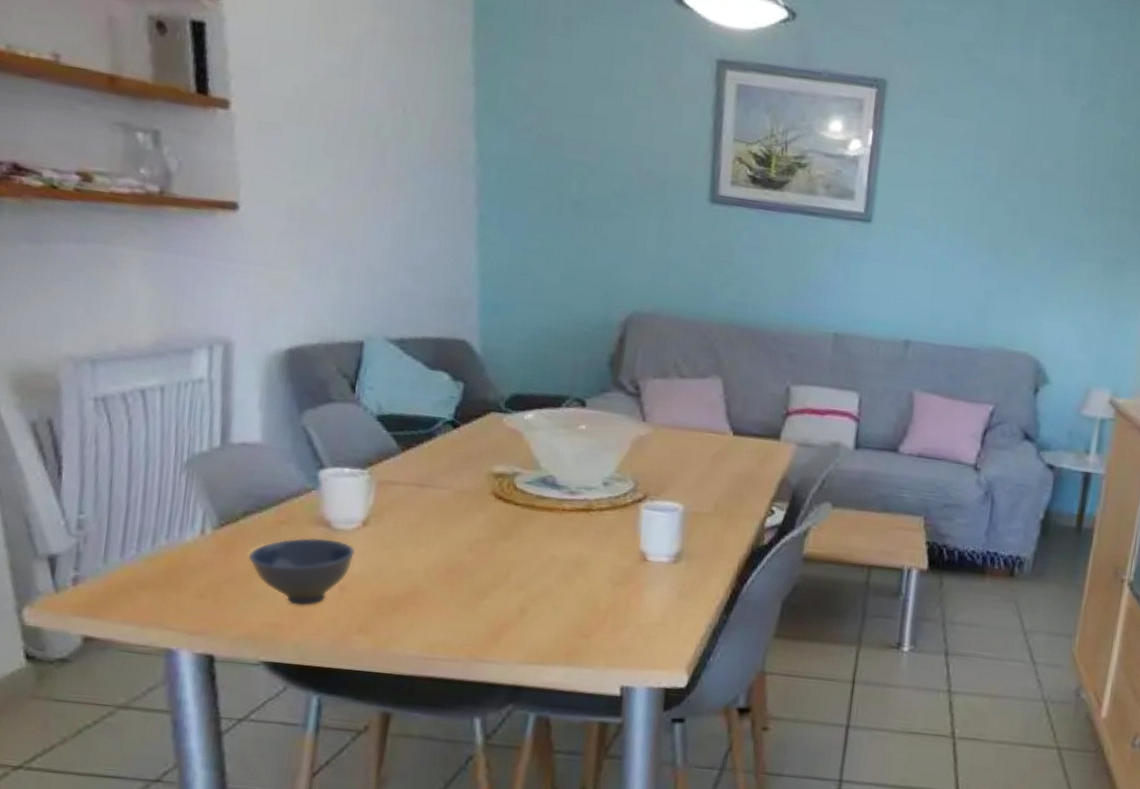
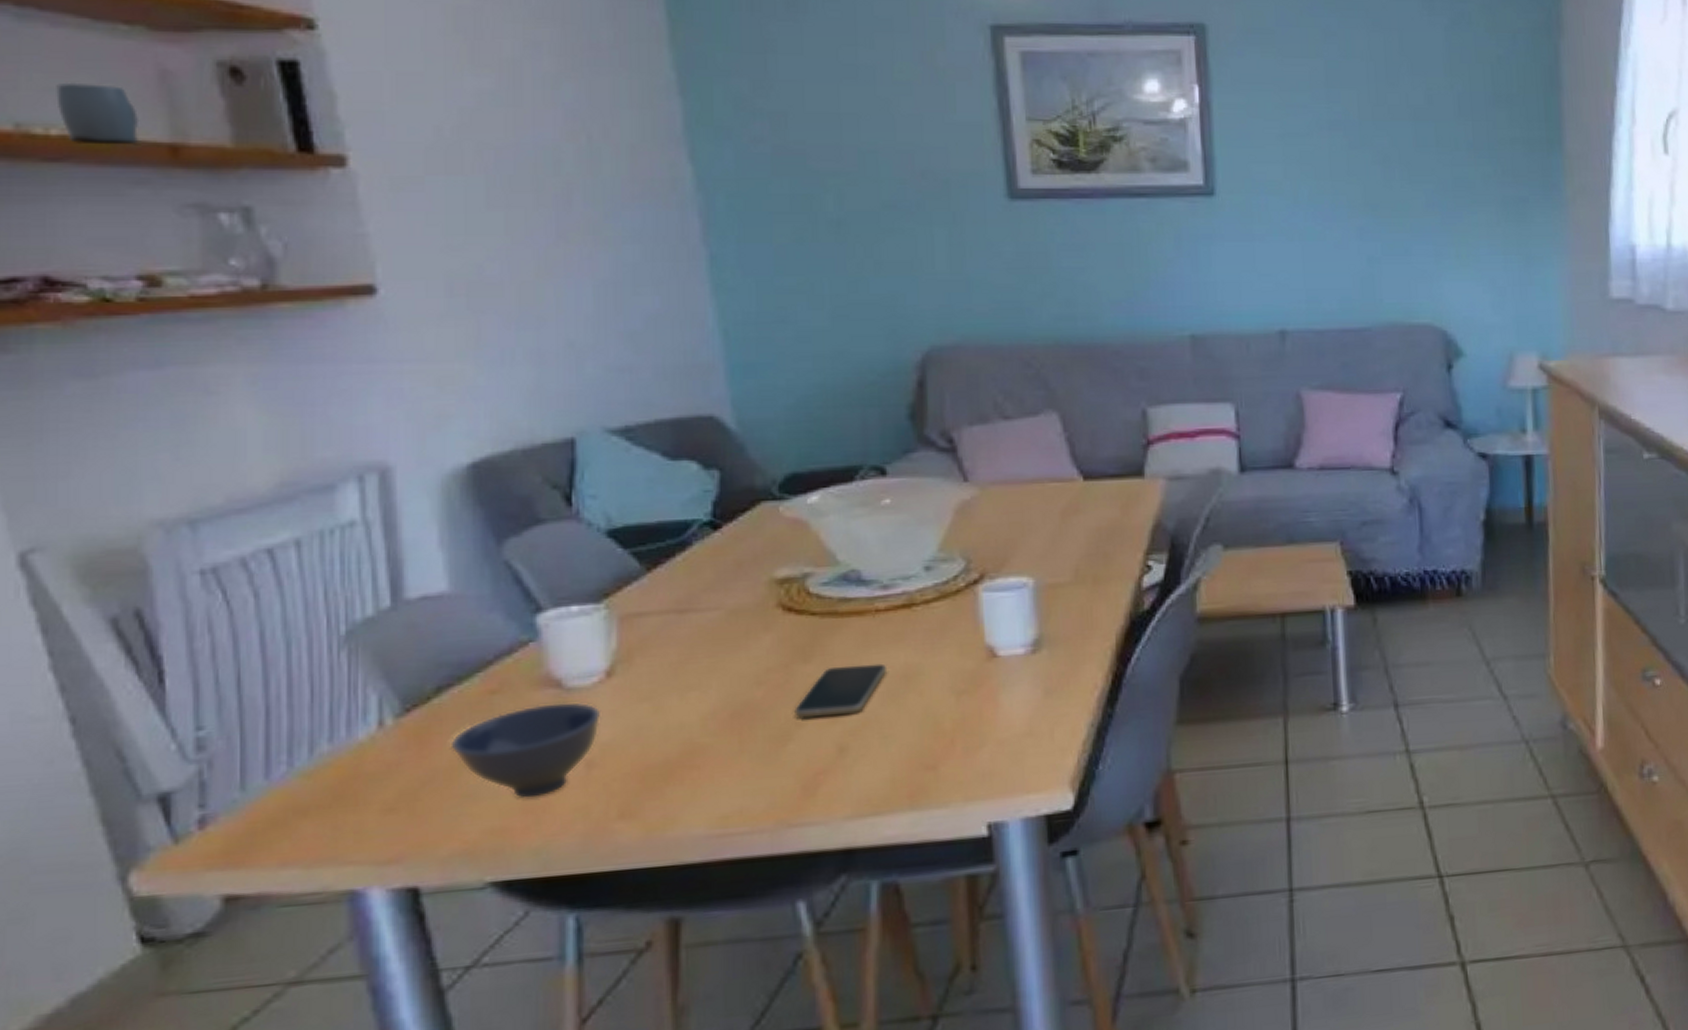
mug: none [36,18,91,73] -> present [56,82,140,145]
mobile phone: none [492,547,565,585] -> present [794,663,888,718]

